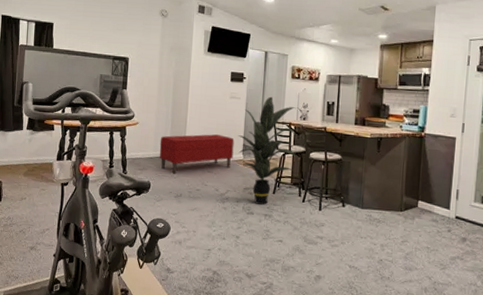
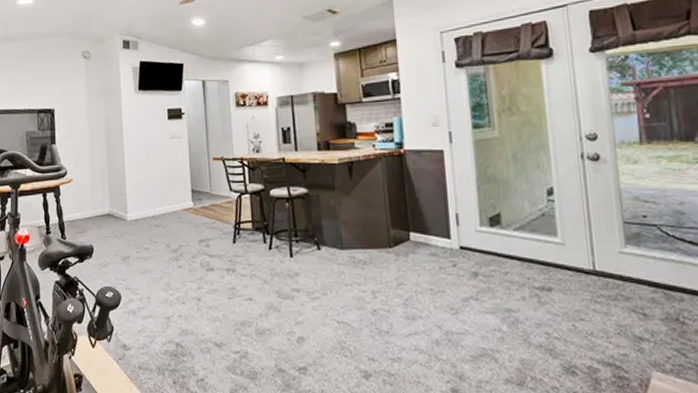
bench: present [159,134,234,174] -> none [98,182,182,233]
indoor plant: present [238,96,298,205] -> none [184,130,257,258]

